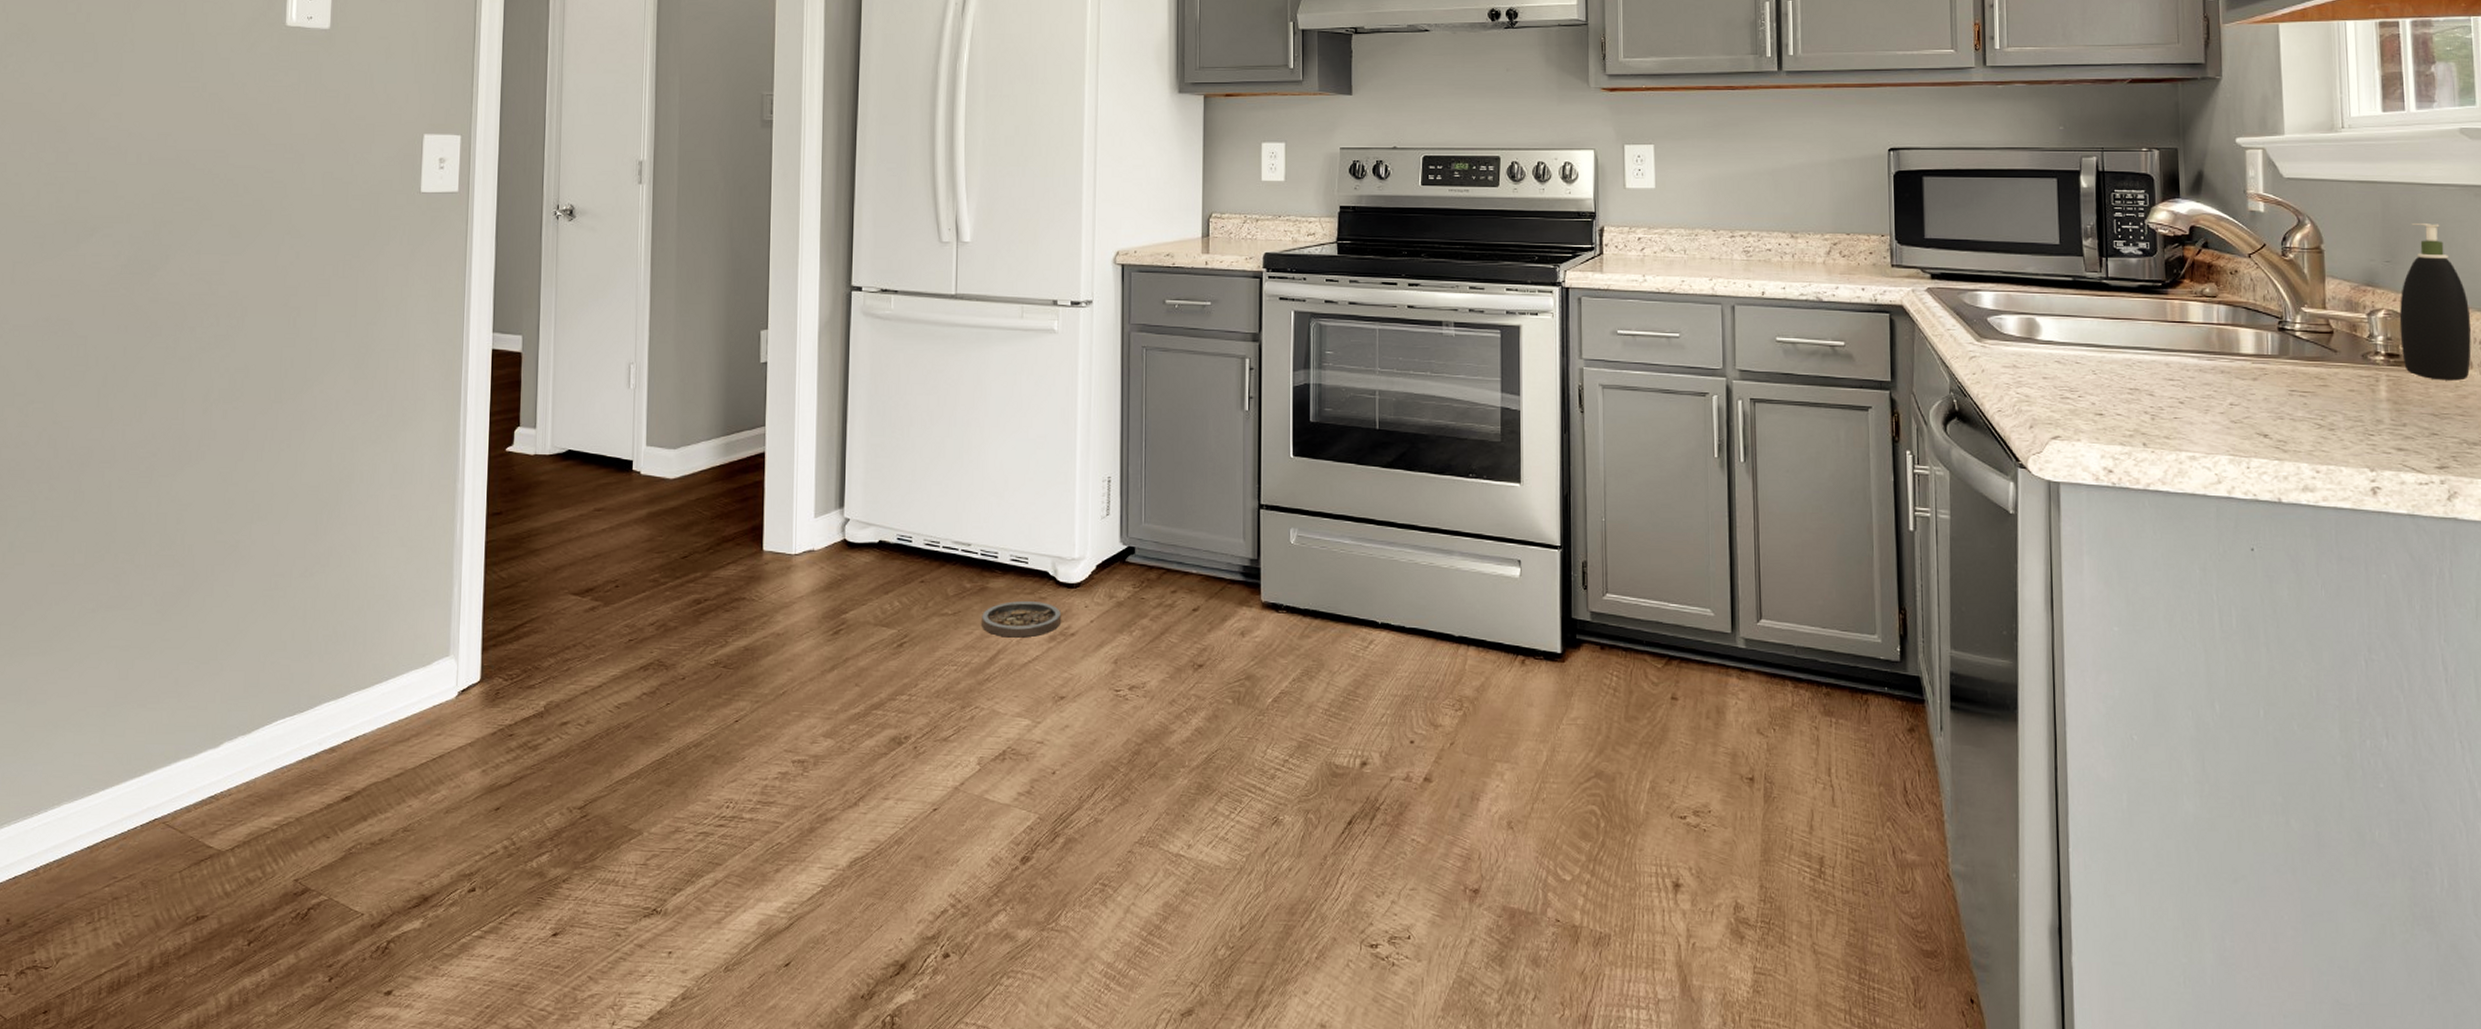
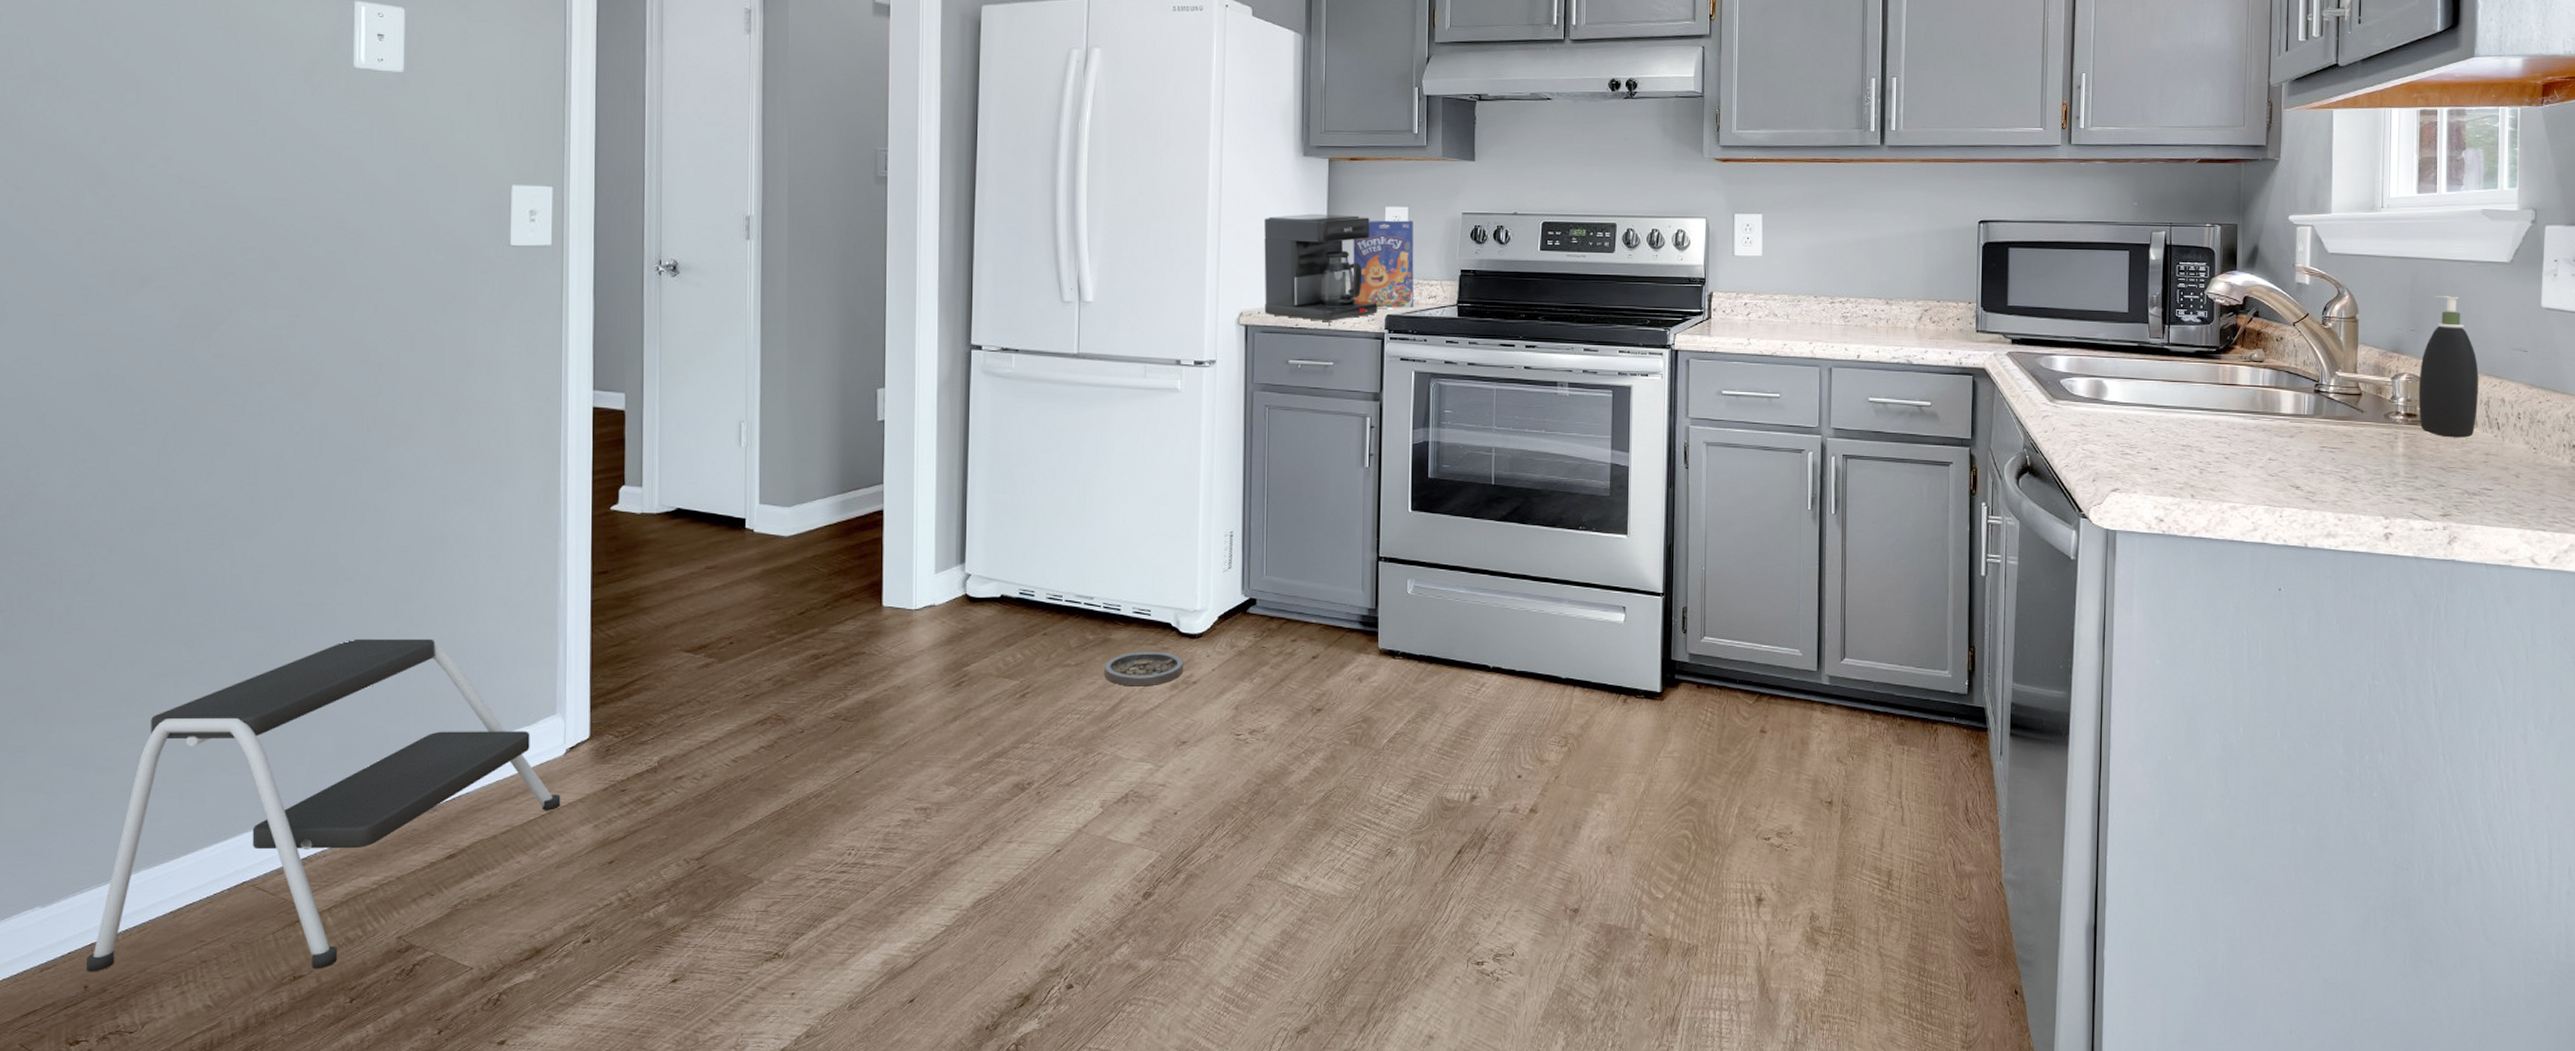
step stool: none [9,577,452,910] -> present [87,638,561,972]
coffee maker: none [1139,151,1255,260] -> present [1263,213,1378,321]
cereal box: none [1229,156,1293,246] -> present [1353,220,1414,308]

